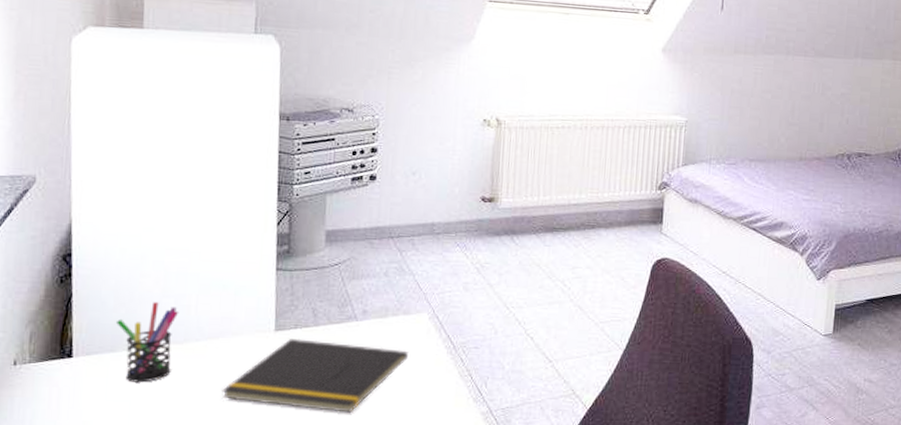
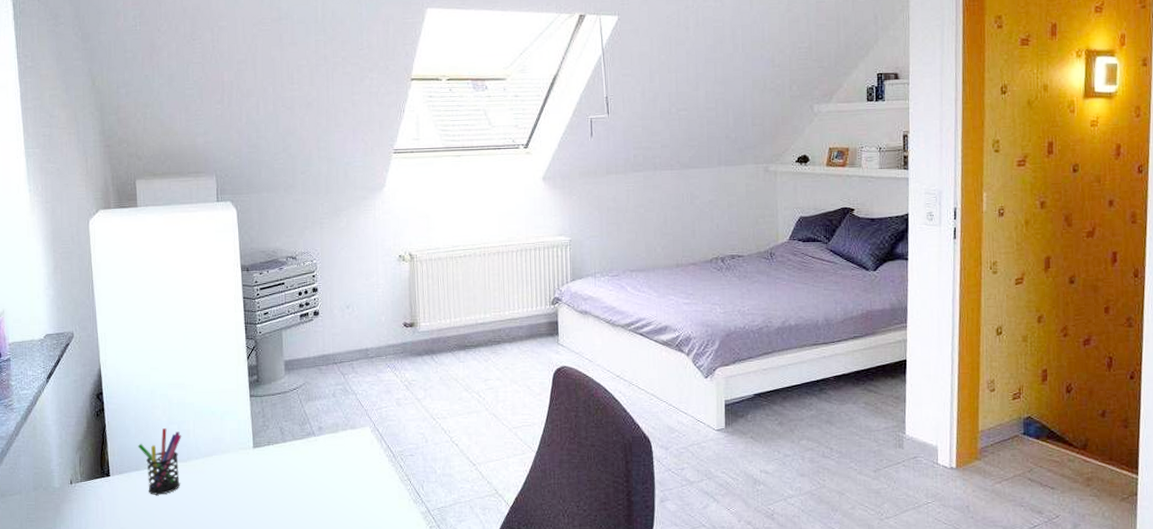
notepad: present [222,339,408,413] -> none [218,454,357,515]

